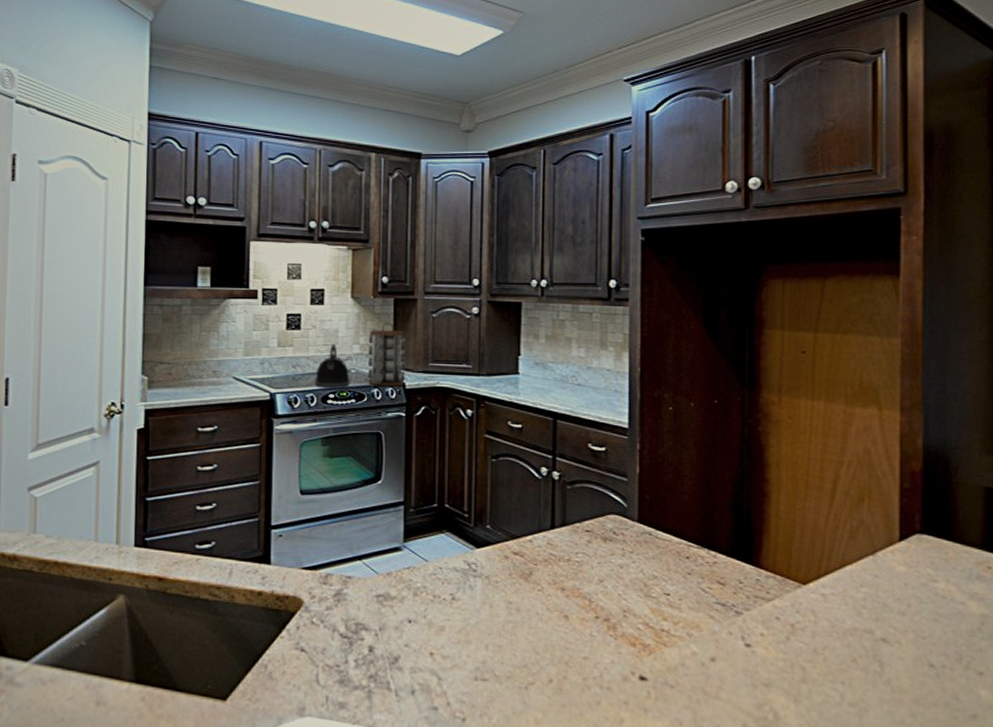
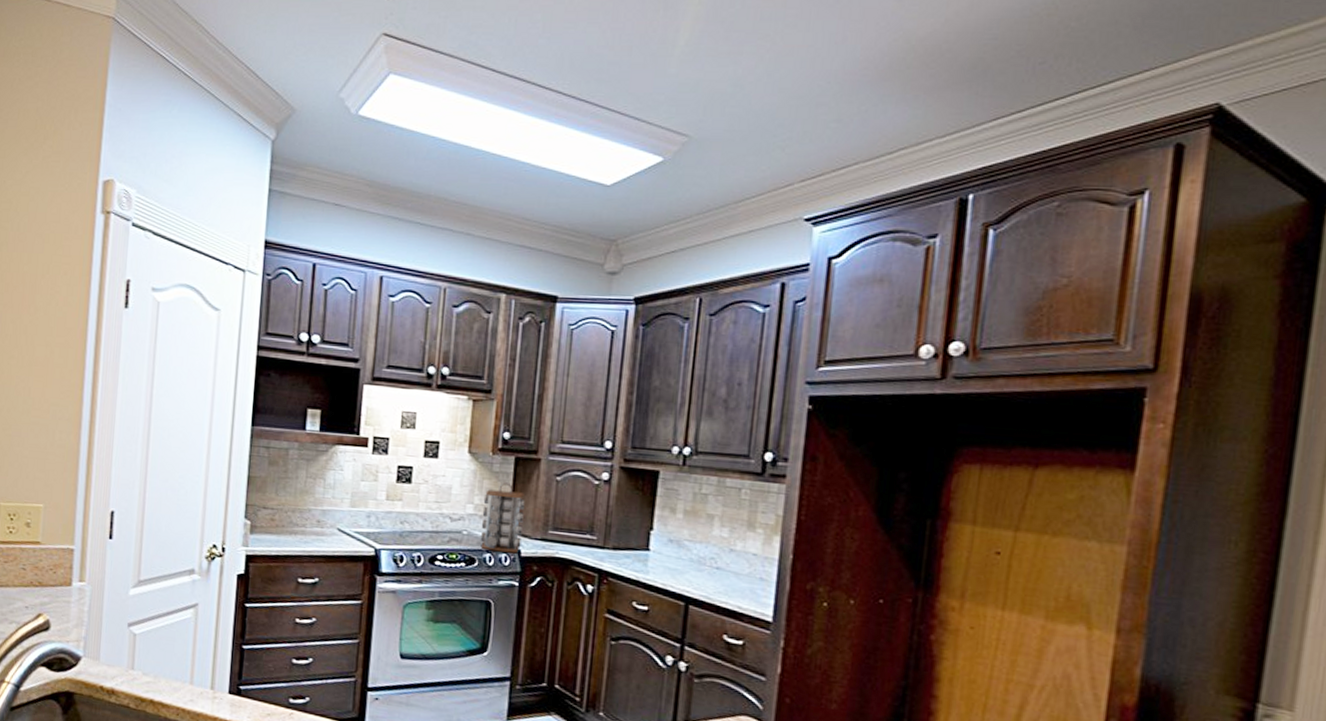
kettle: present [315,343,350,389] -> none [423,501,461,551]

